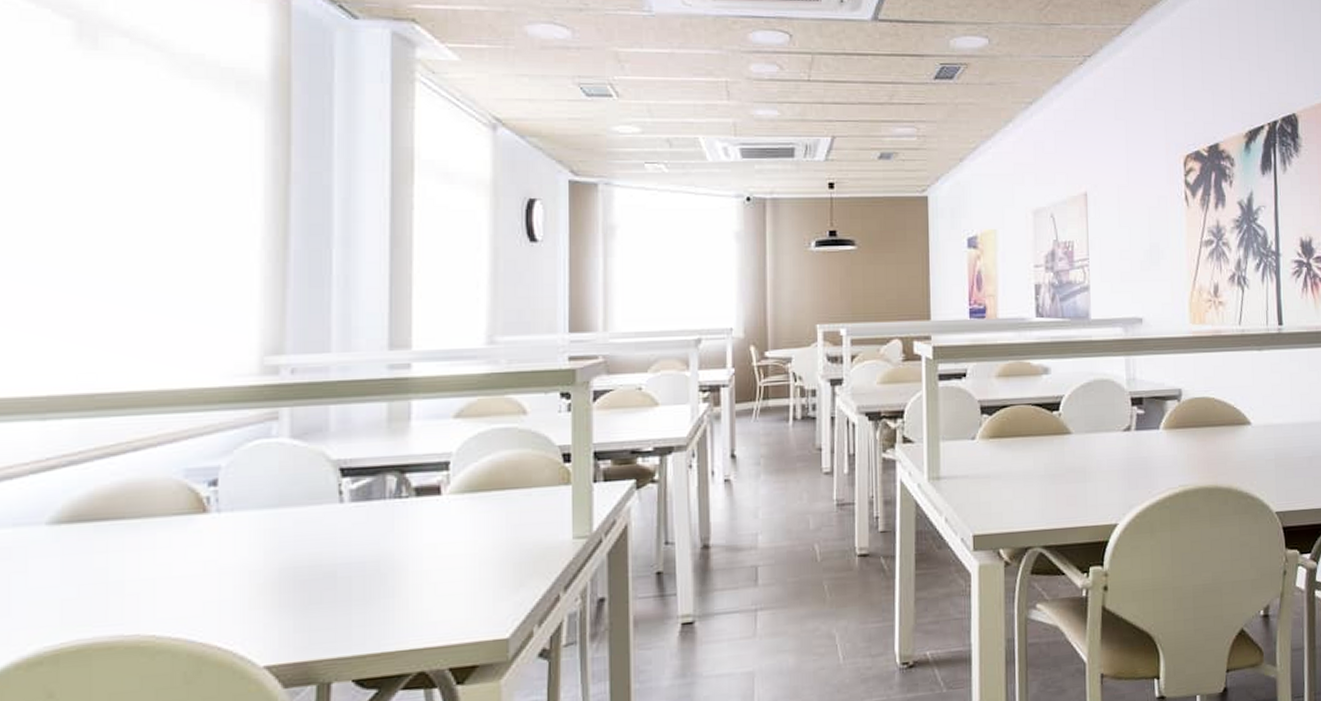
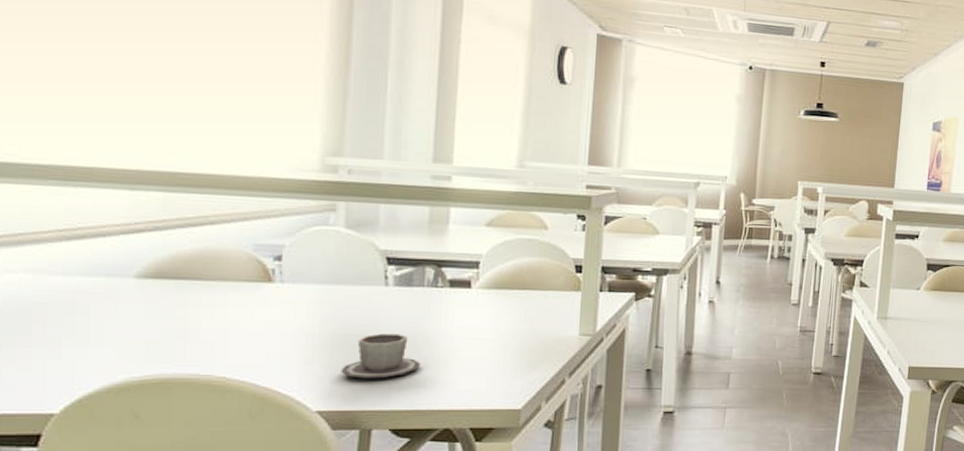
cup: none [291,560,386,620] -> present [340,333,421,379]

